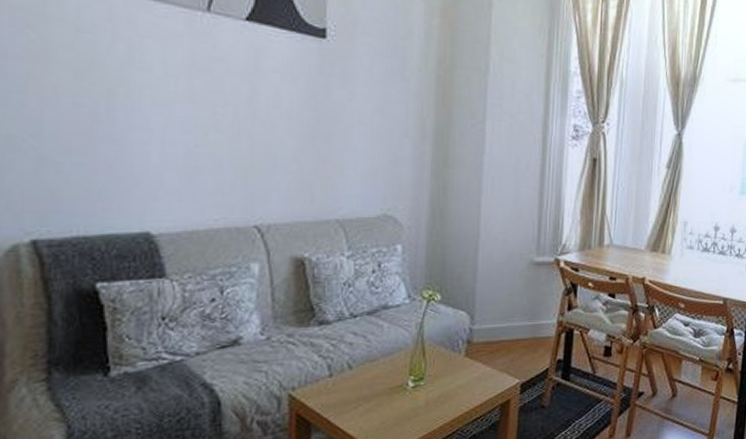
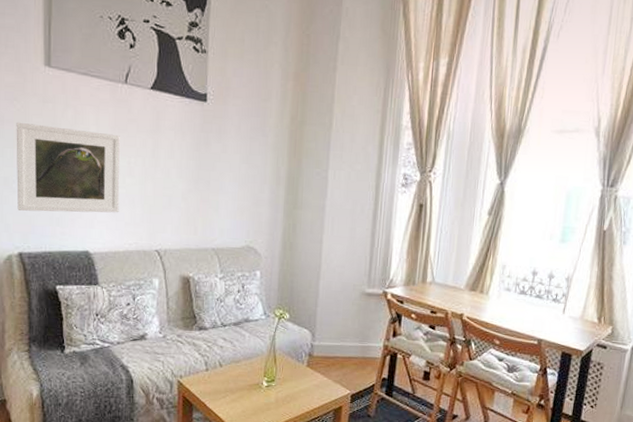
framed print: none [28,57,201,182] -> present [16,122,121,213]

